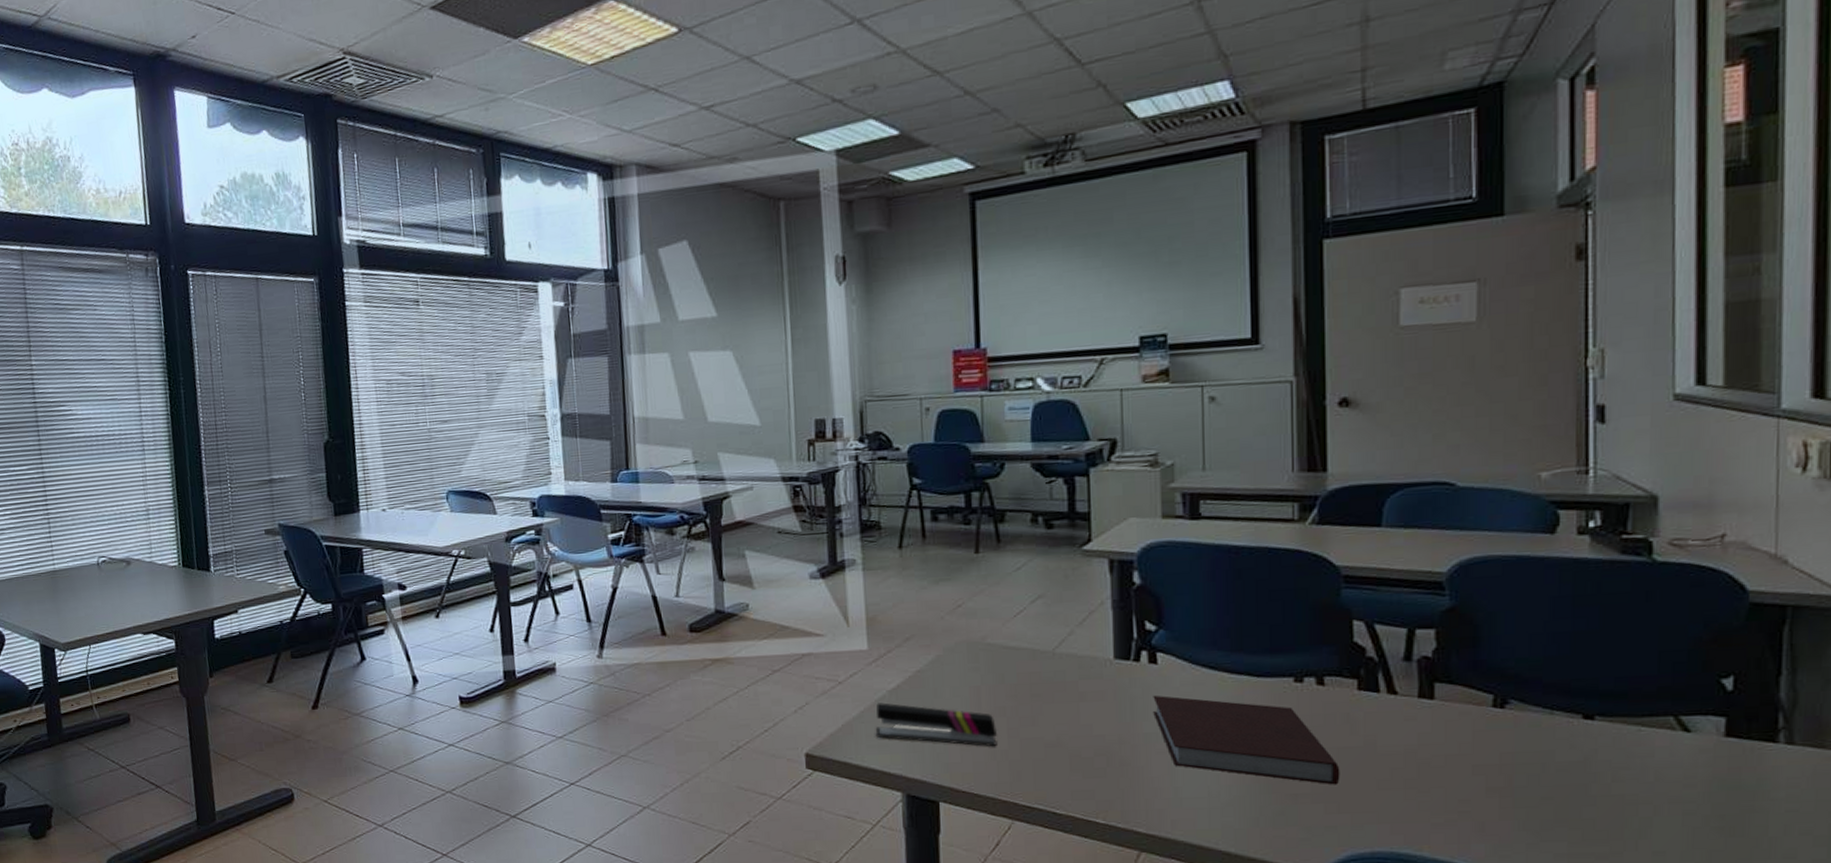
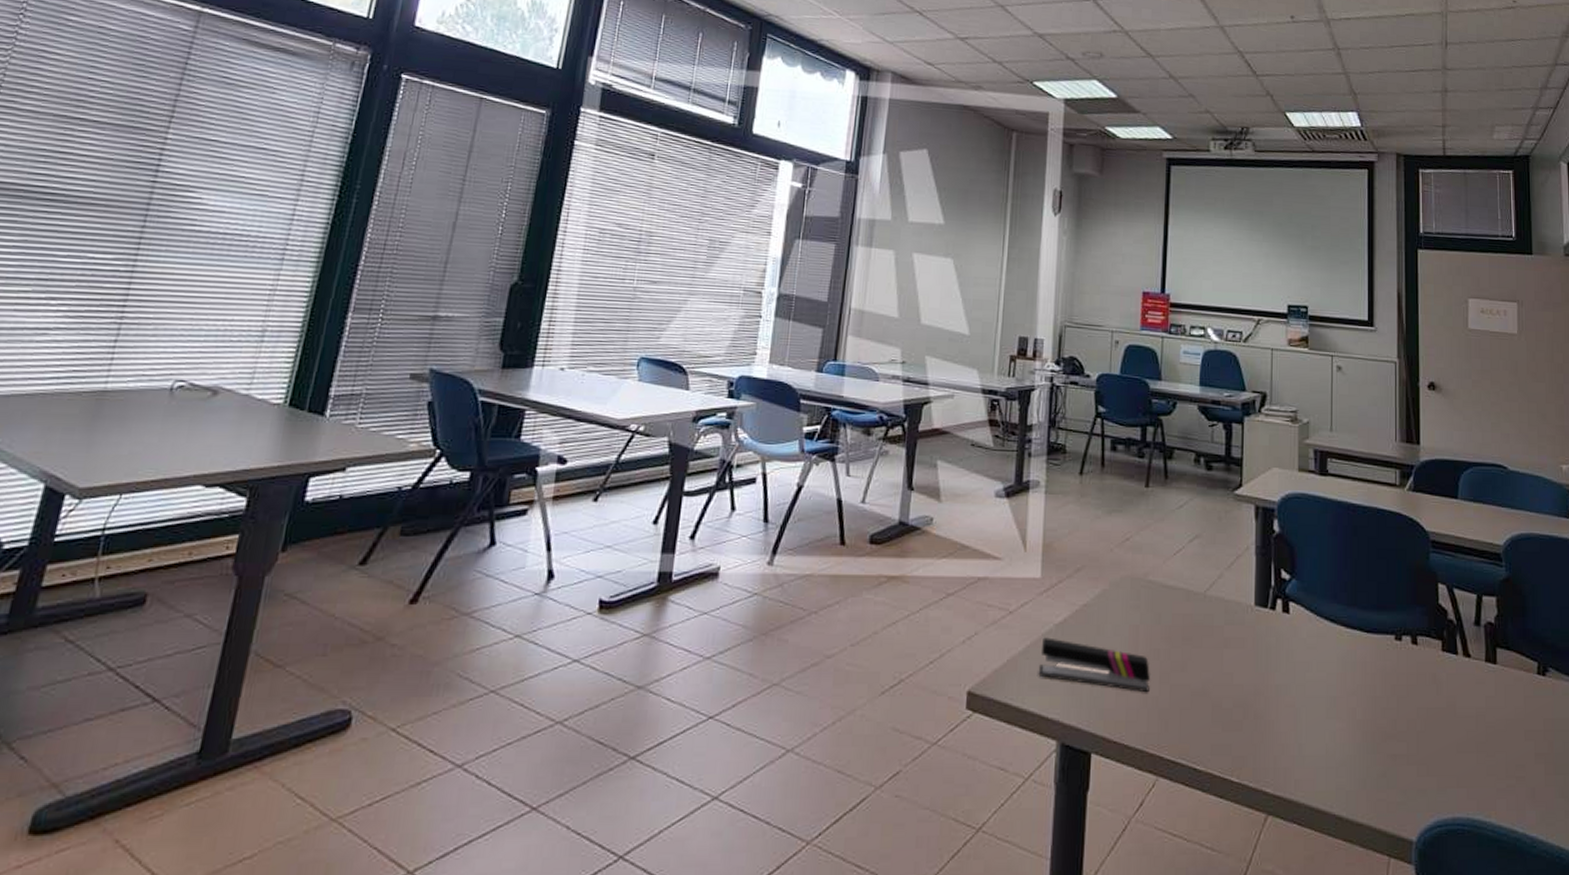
notebook: present [1153,695,1340,785] -> none [1284,645,1429,746]

